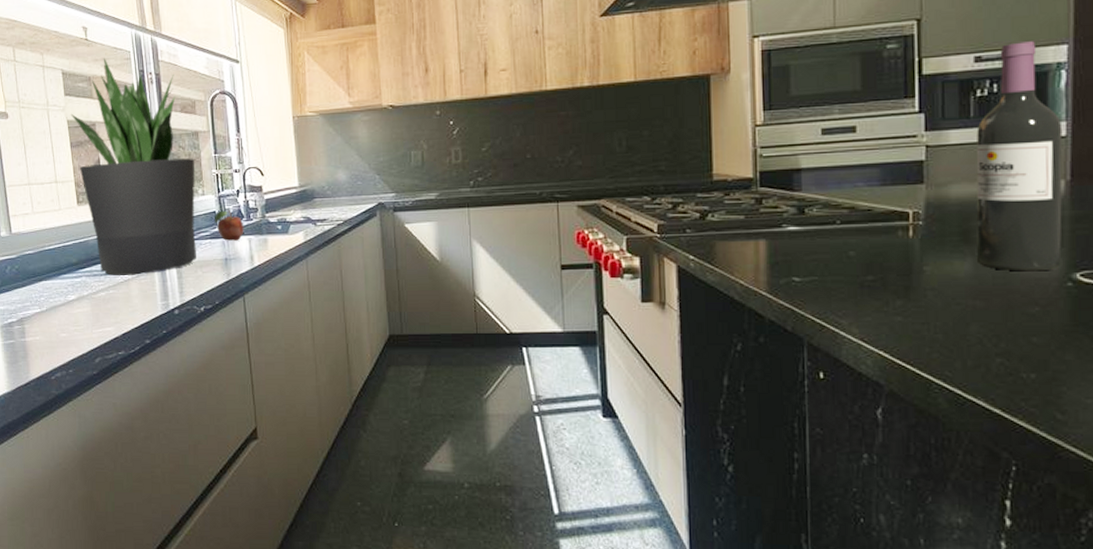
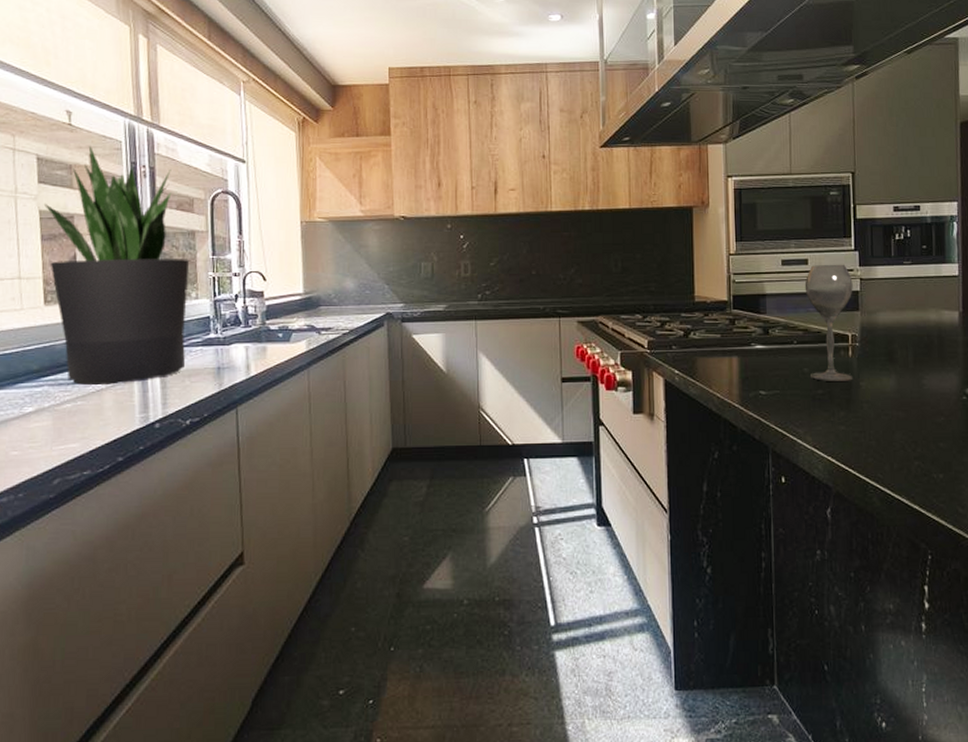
fruit: present [215,210,244,241] -> none [208,316,241,348]
wineglass: none [851,129,916,267] -> present [804,264,853,382]
wine bottle: present [976,41,1063,272] -> none [896,197,959,387]

